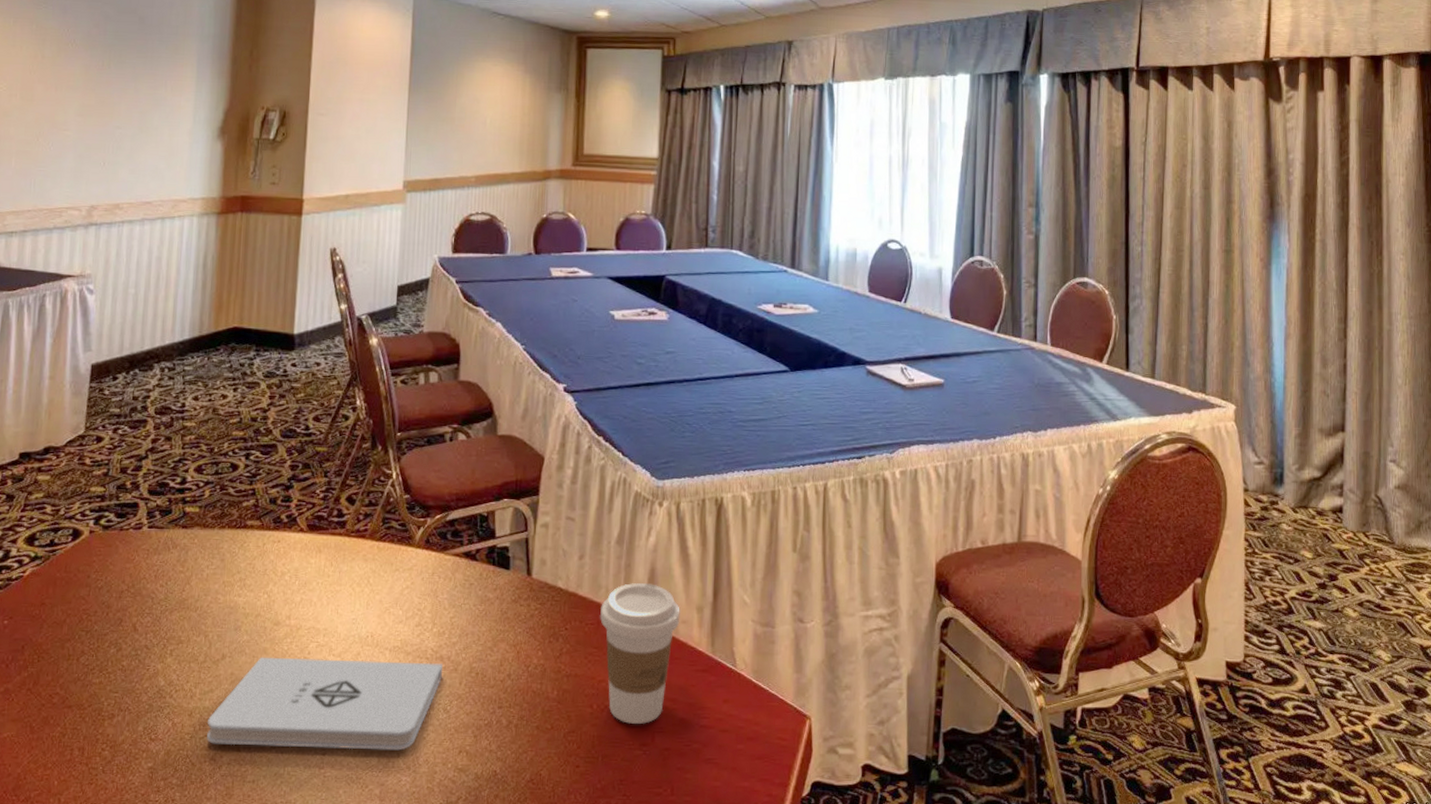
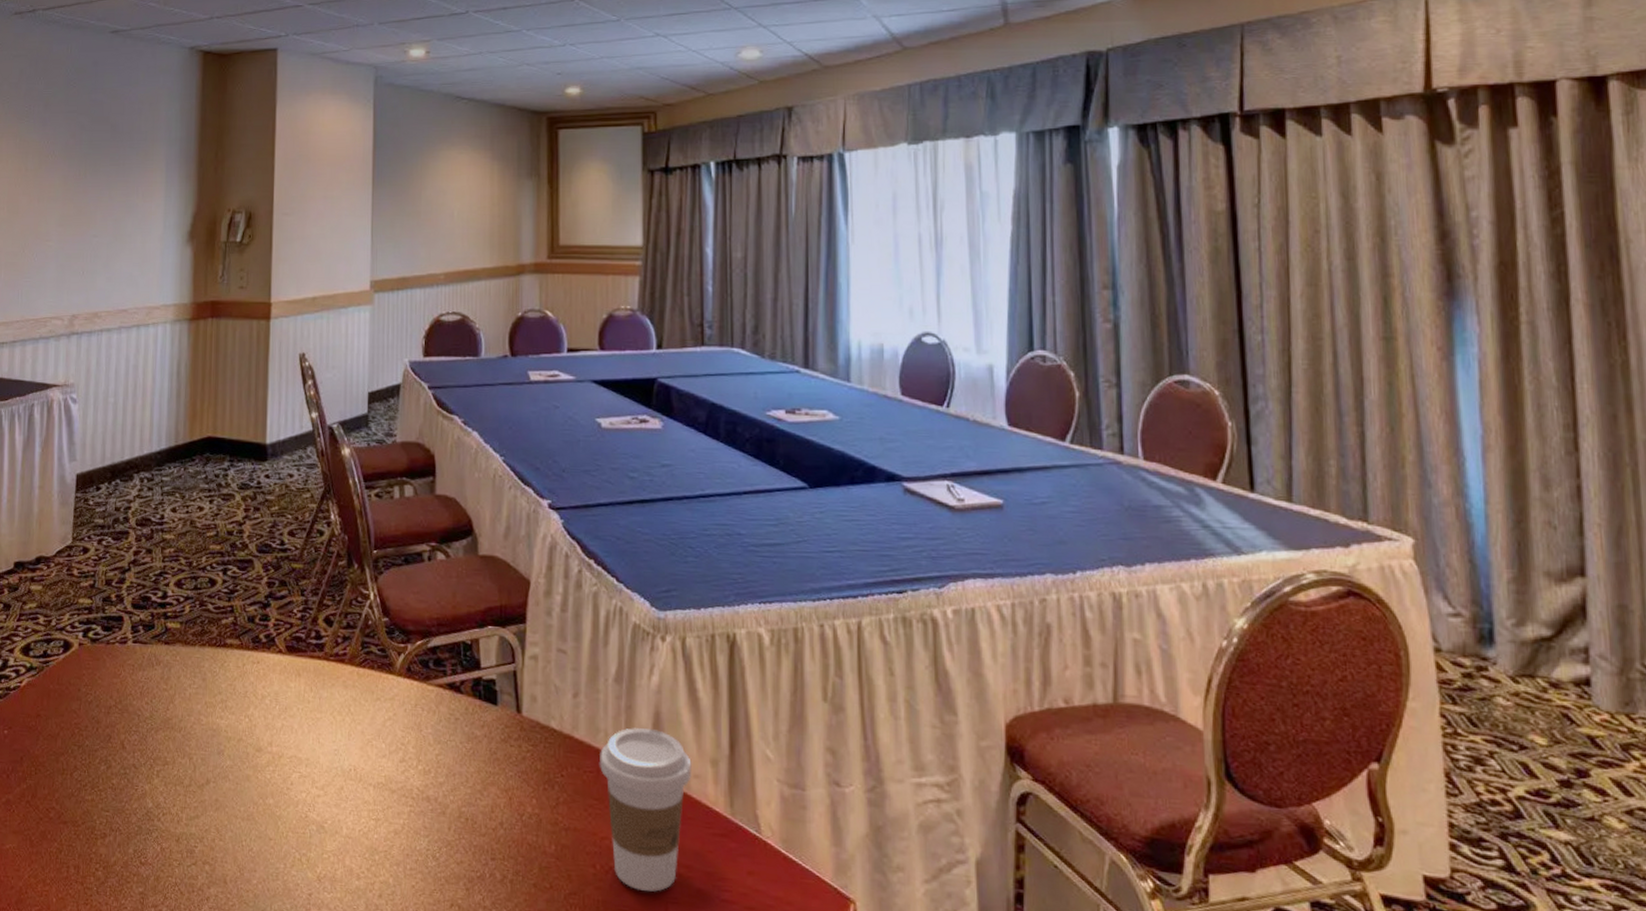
notepad: present [207,657,442,751] -> none [193,784,429,898]

